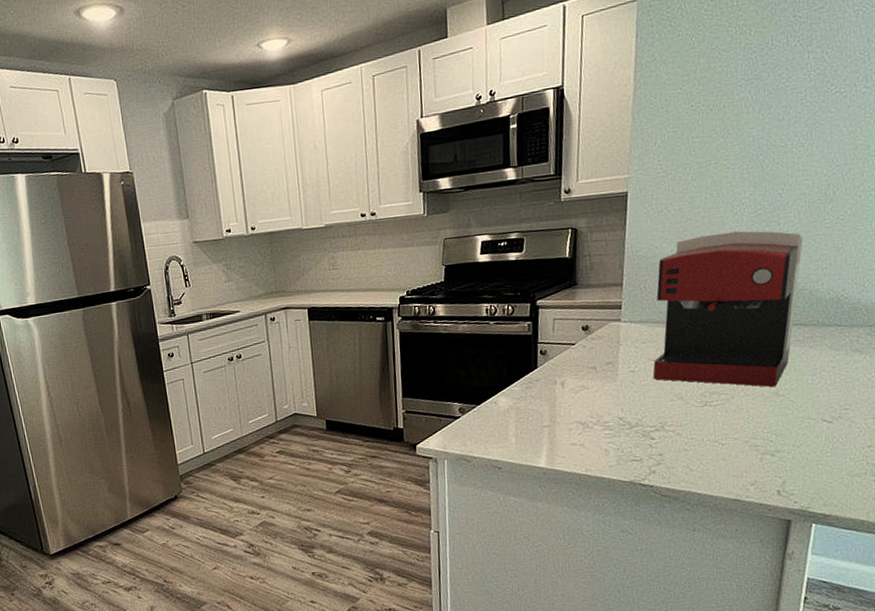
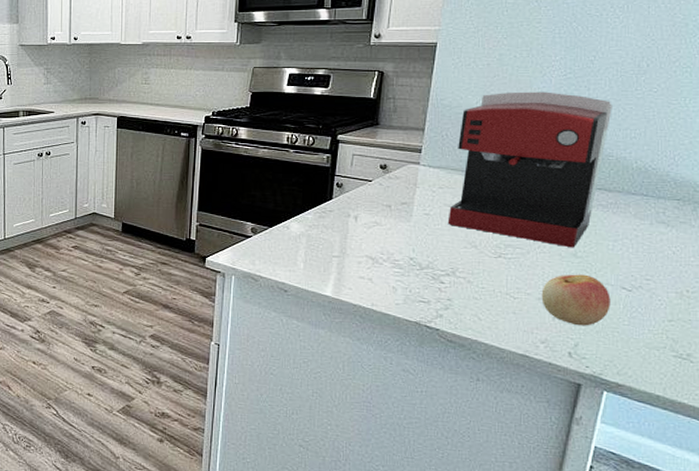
apple: none [748,412,814,464] -> present [541,274,611,326]

